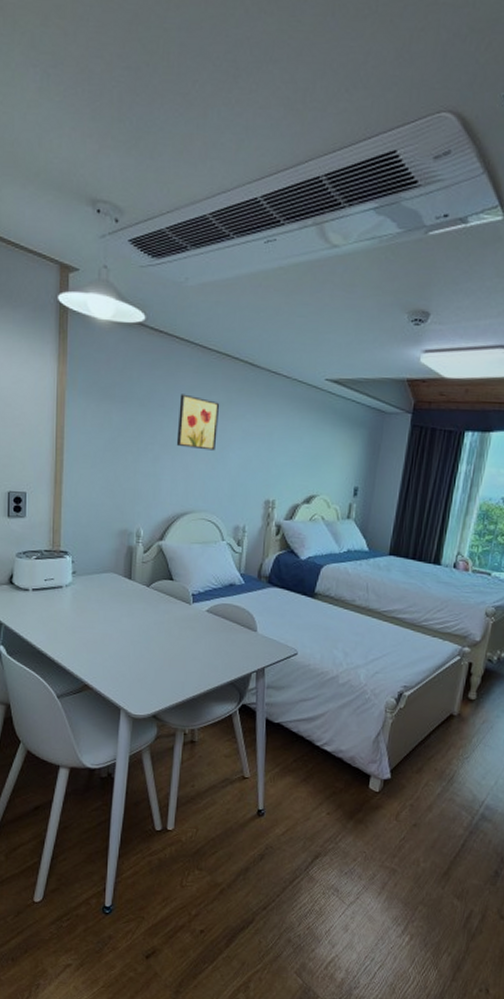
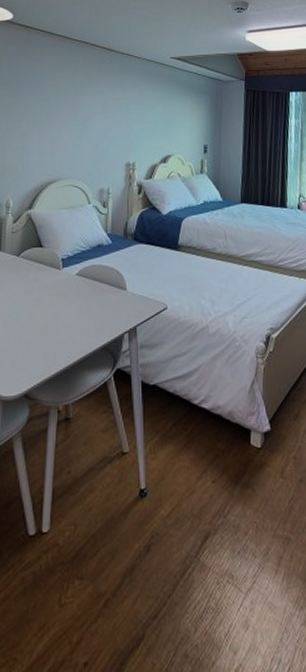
wall art: present [176,394,220,451] -> none [43,76,81,123]

